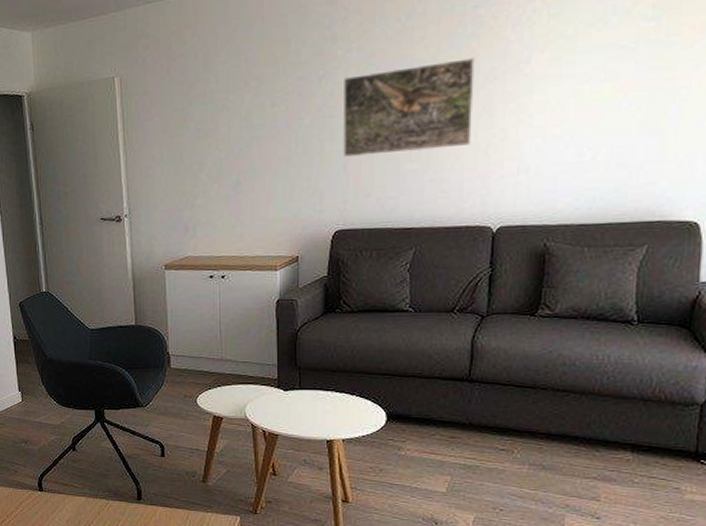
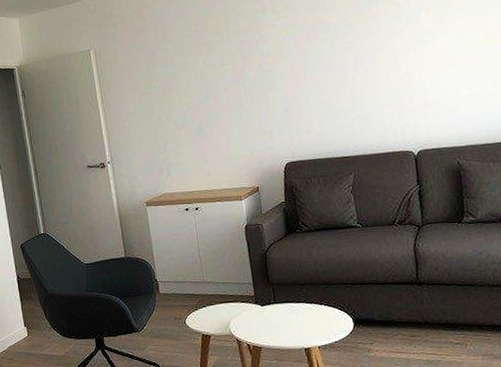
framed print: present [342,58,475,157] -> none [276,19,385,102]

